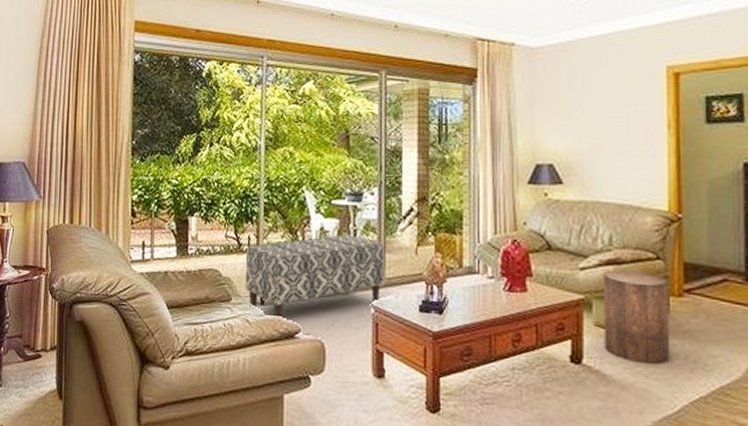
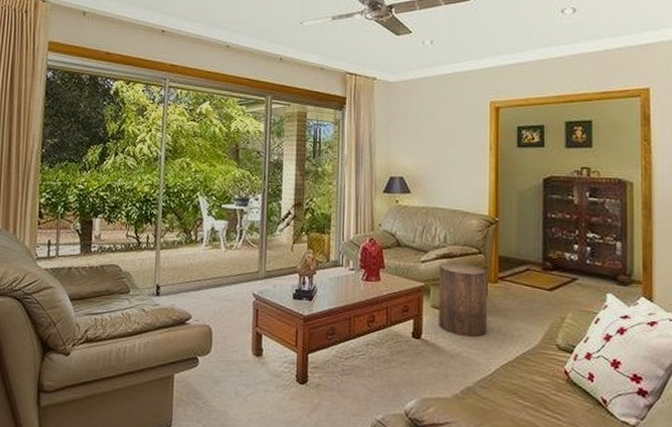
bench: present [245,234,384,319] -> none [143,234,265,308]

